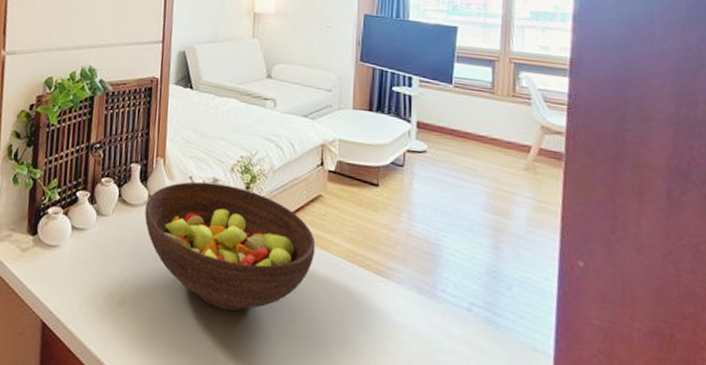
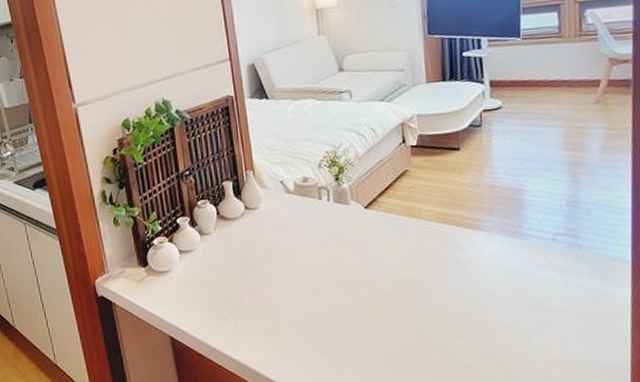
fruit bowl: present [144,181,316,312] -> none [243,180,409,290]

